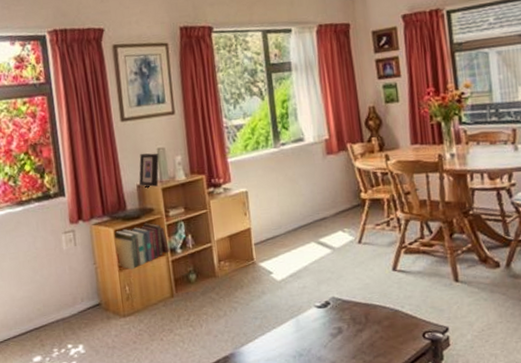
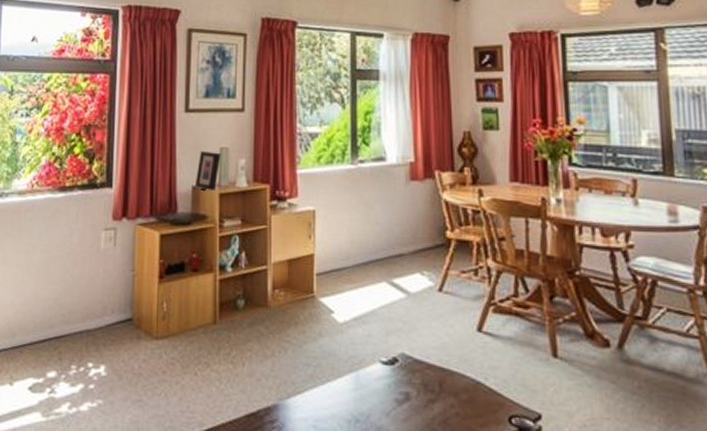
books: present [113,222,169,270] -> none [156,230,218,284]

